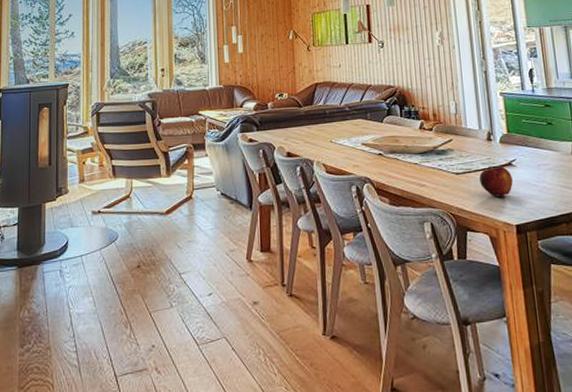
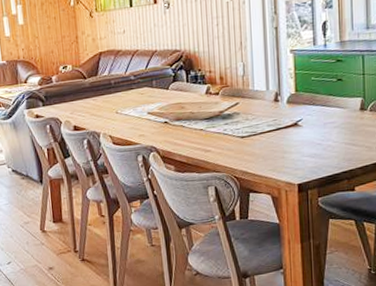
fruit: present [479,166,513,197] -> none [264,127,298,158]

